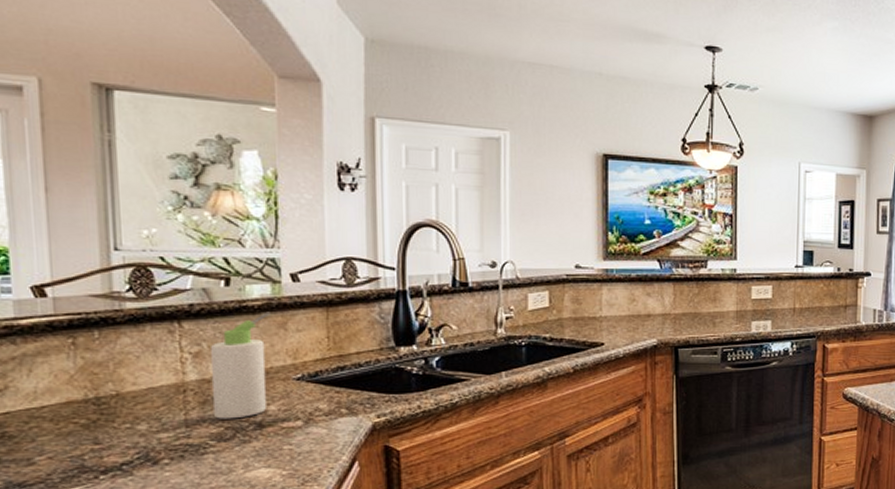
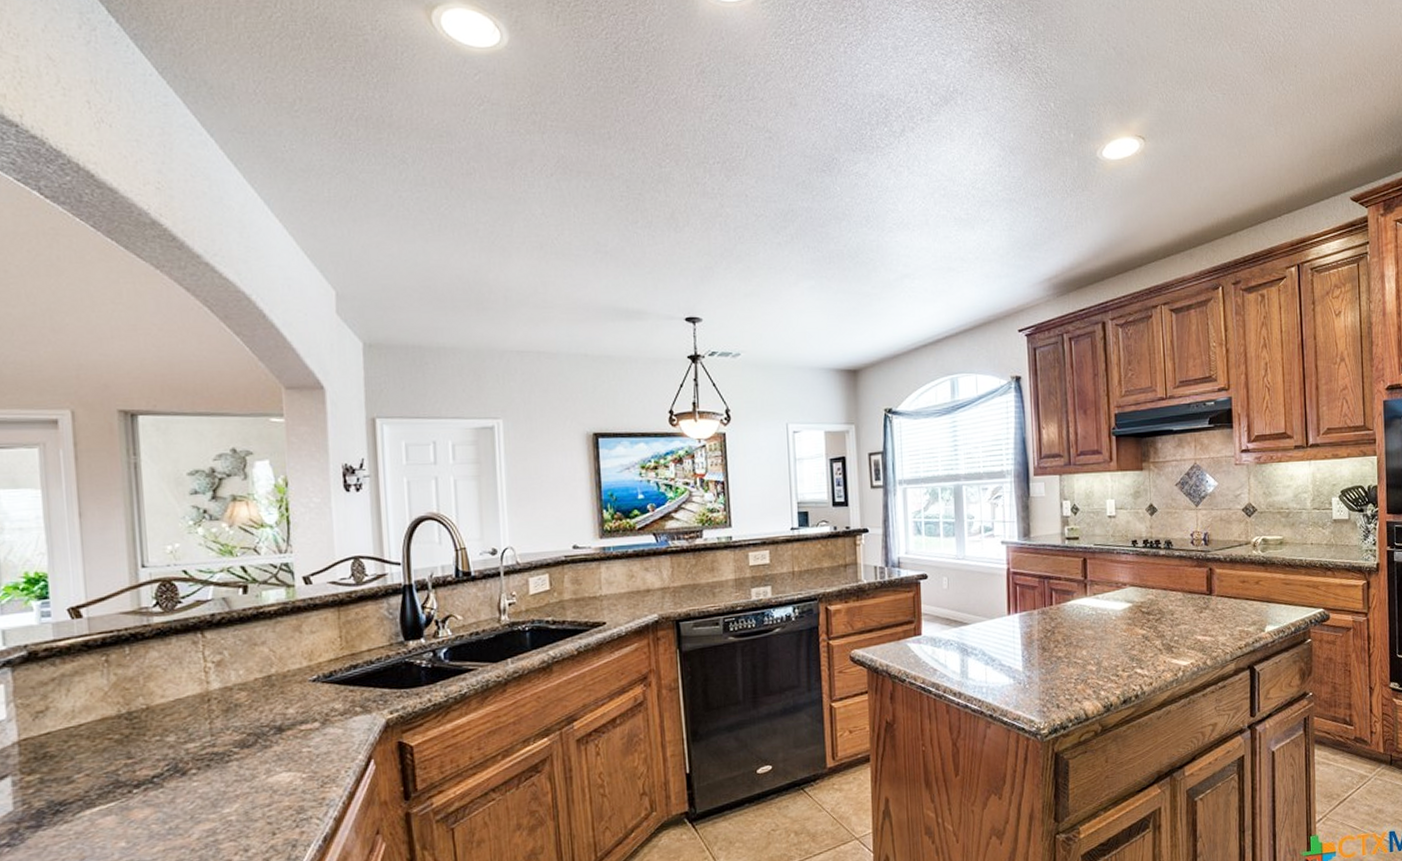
bottle: present [211,311,271,419] -> none [232,616,286,726]

